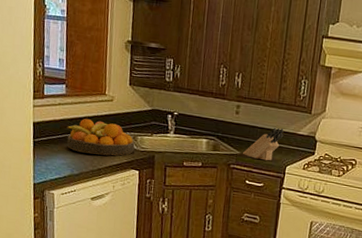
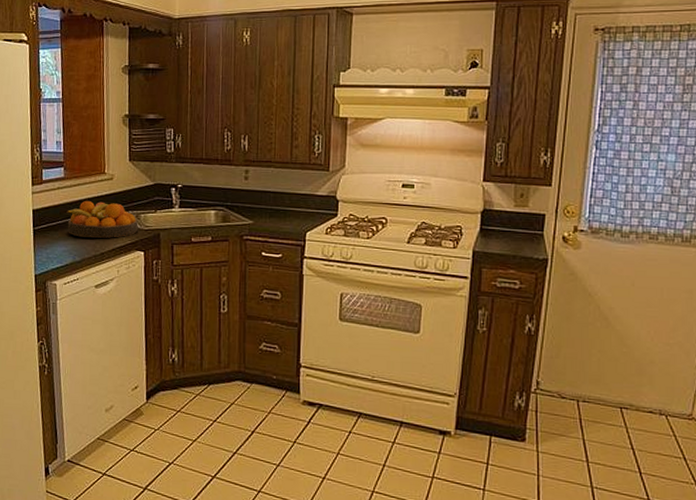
knife block: present [243,127,284,161] -> none [256,190,300,228]

